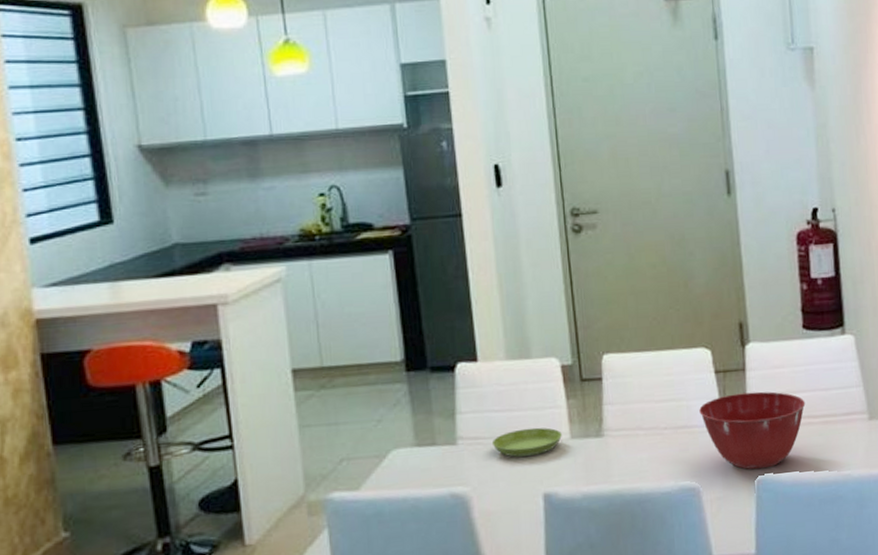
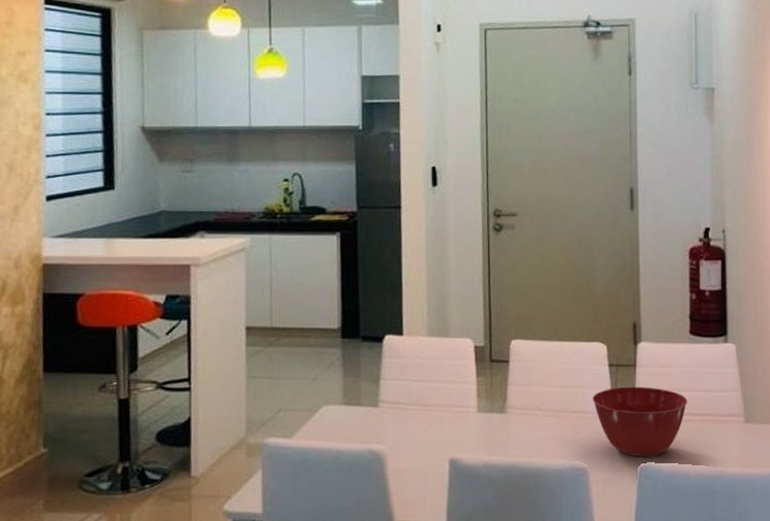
saucer: present [491,427,562,458] -> none [408,399,470,424]

